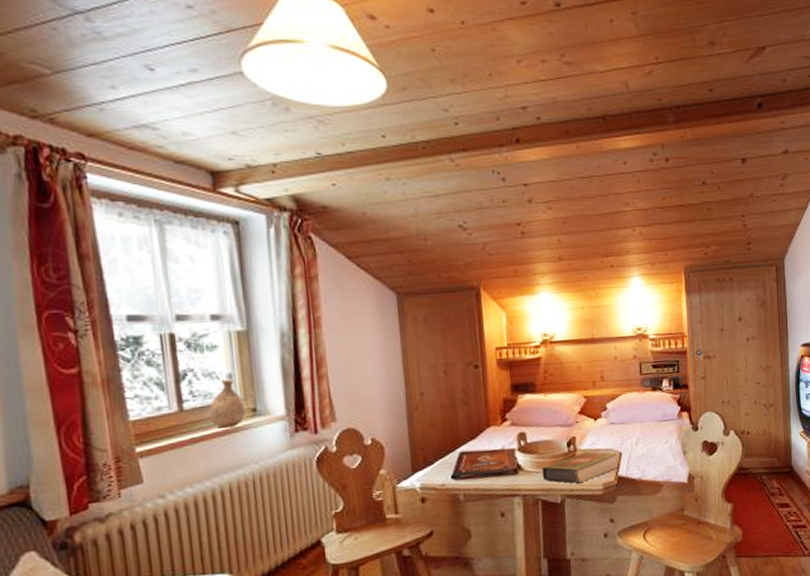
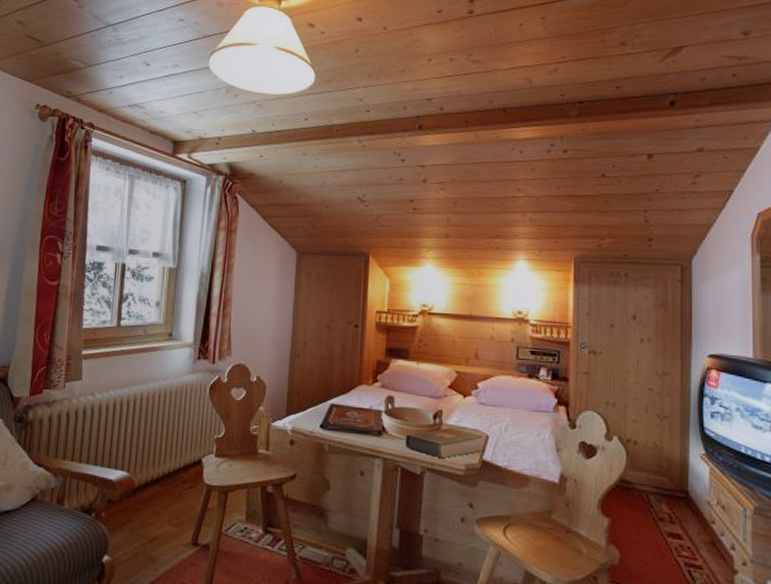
vase: present [209,379,246,429] -> none [137,305,164,348]

